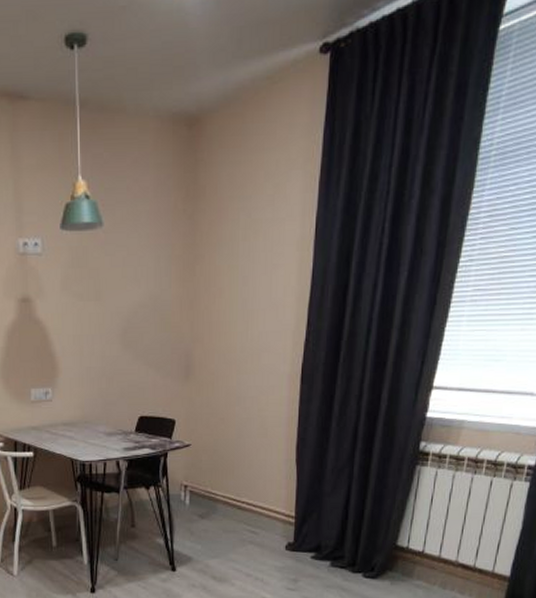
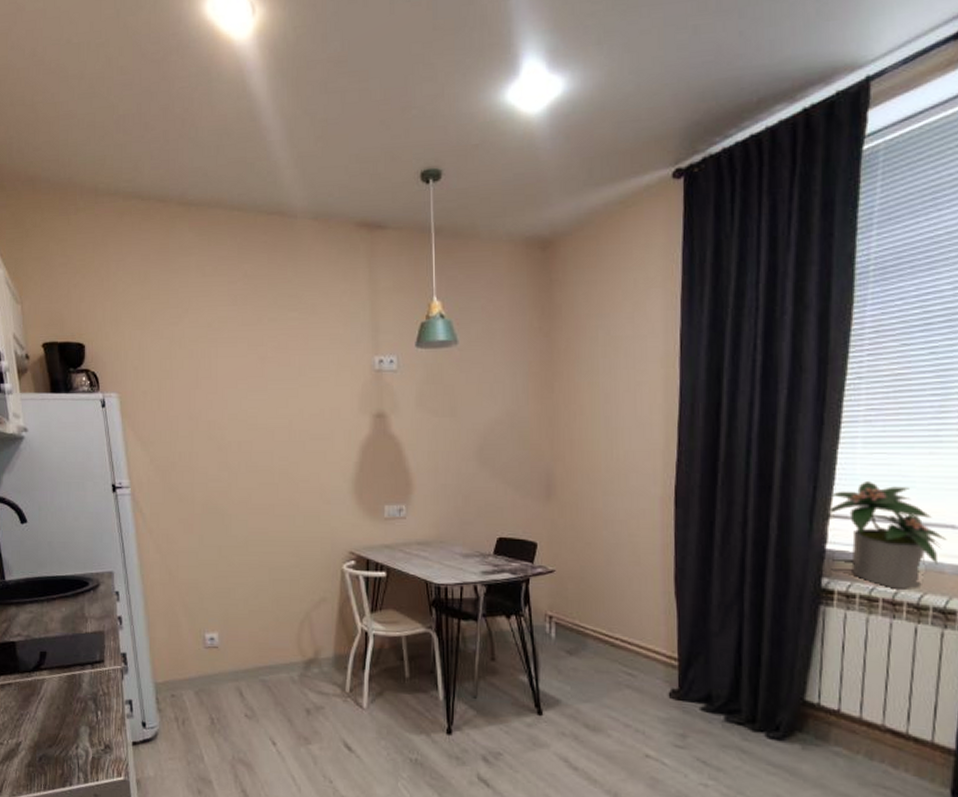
potted plant: none [431,355,526,449] -> present [827,480,947,590]

